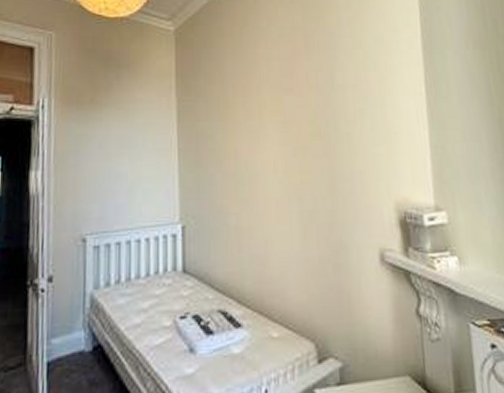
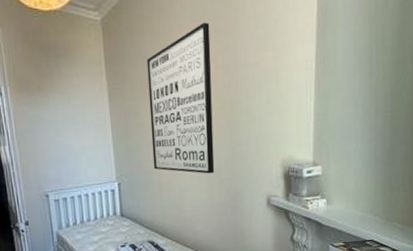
wall art: none [226,38,310,217] -> present [146,22,215,174]

